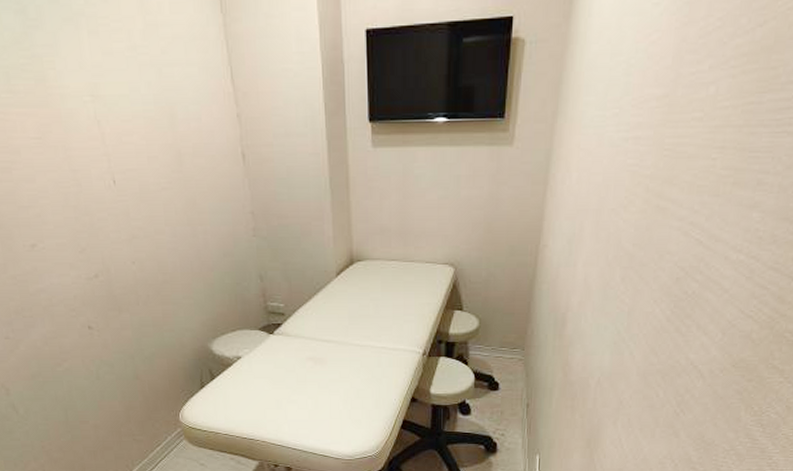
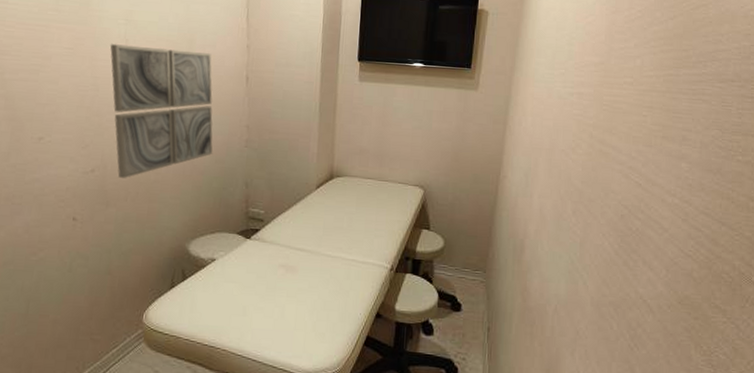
wall art: none [81,127,220,281] -> present [110,44,213,178]

